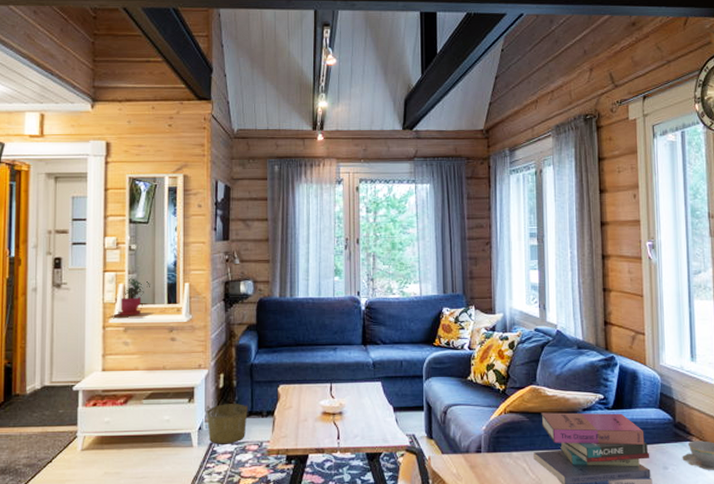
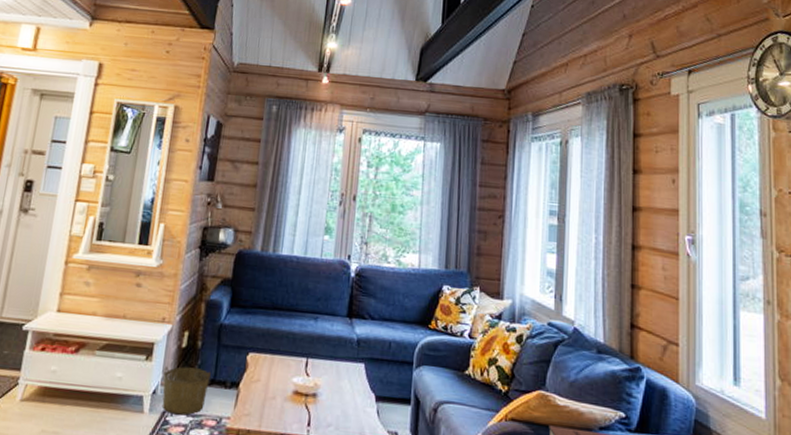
succulent plant: present [106,277,156,319] -> none [70,210,124,258]

